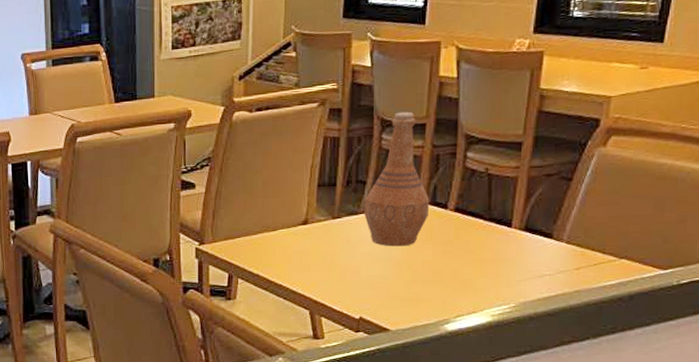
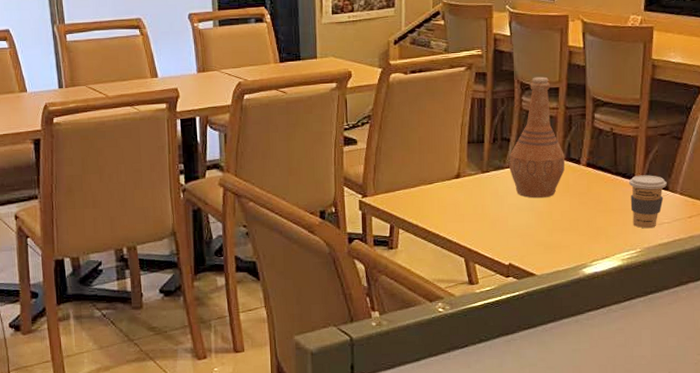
coffee cup: none [505,221,551,281] -> present [629,175,667,229]

